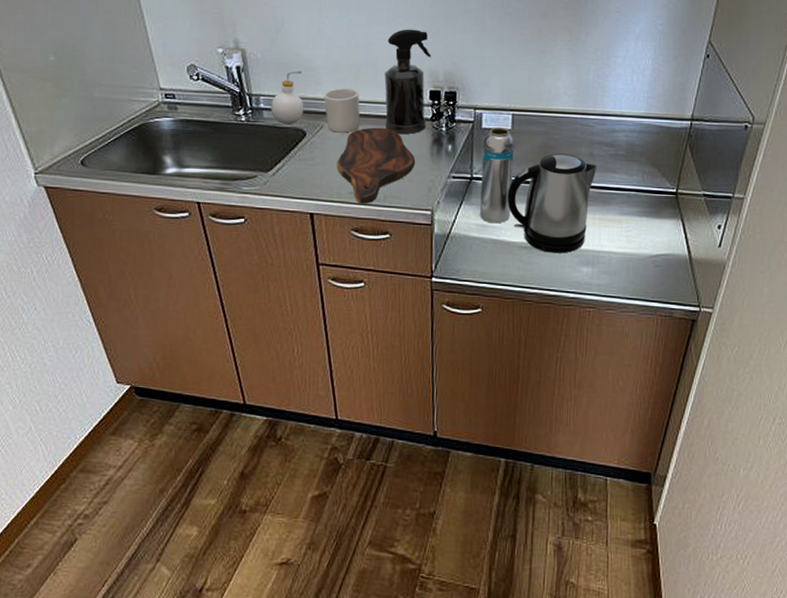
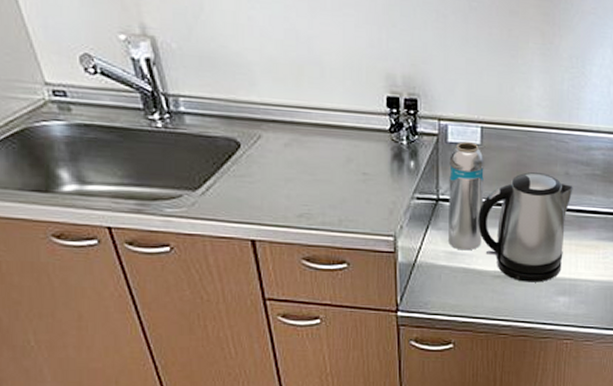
soap dispenser: present [270,70,304,125] -> none [193,66,236,134]
mug: present [323,87,361,133] -> none [259,89,306,145]
cutting board: present [336,127,416,204] -> none [280,138,374,229]
spray bottle: present [384,29,431,135] -> none [332,21,387,148]

